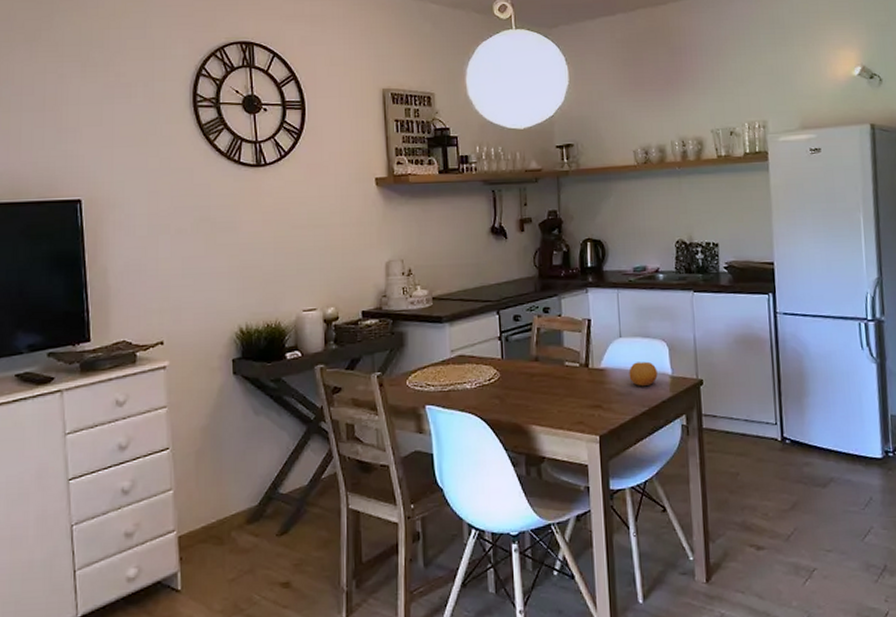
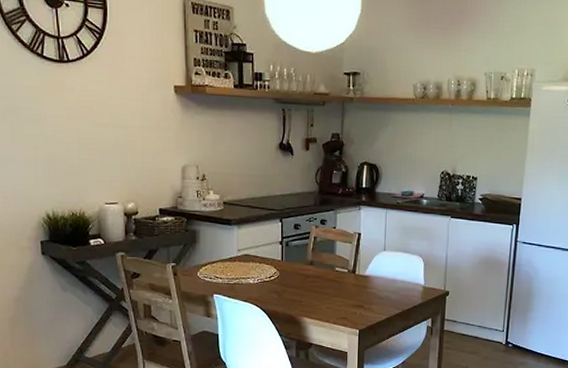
fruit: present [629,361,658,387] -> none [388,272,413,293]

